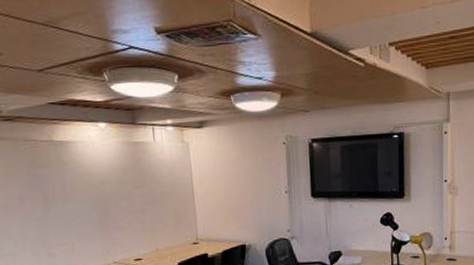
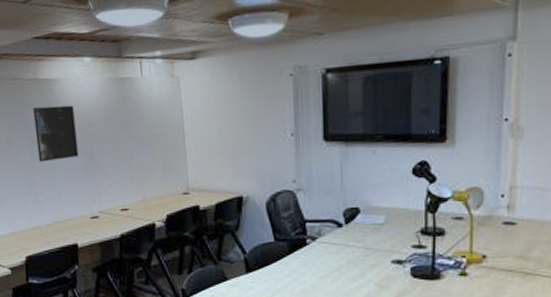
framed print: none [47,165,94,218] -> present [32,105,79,163]

